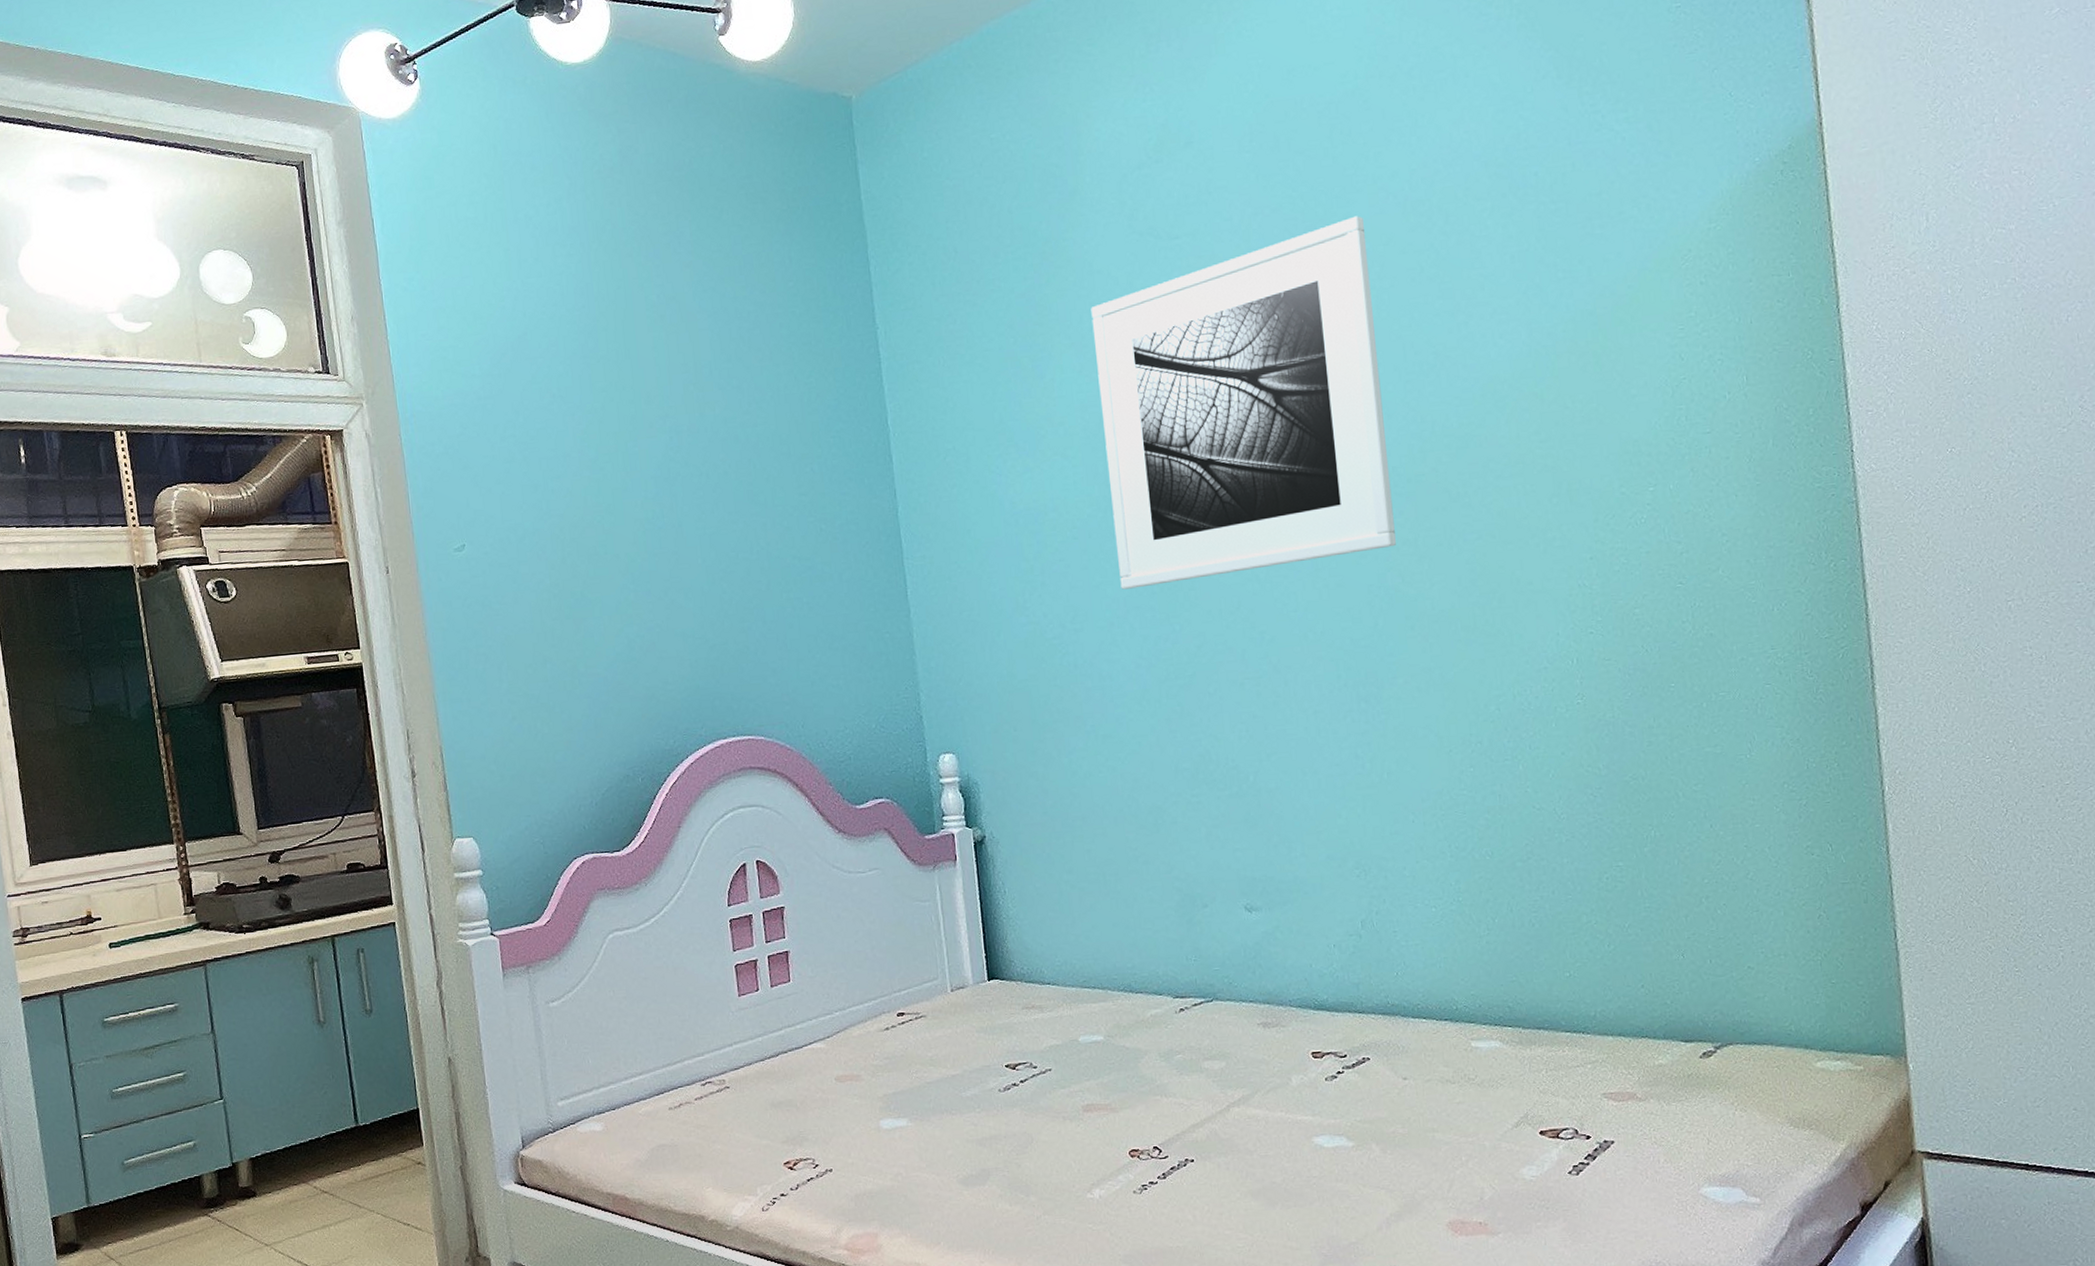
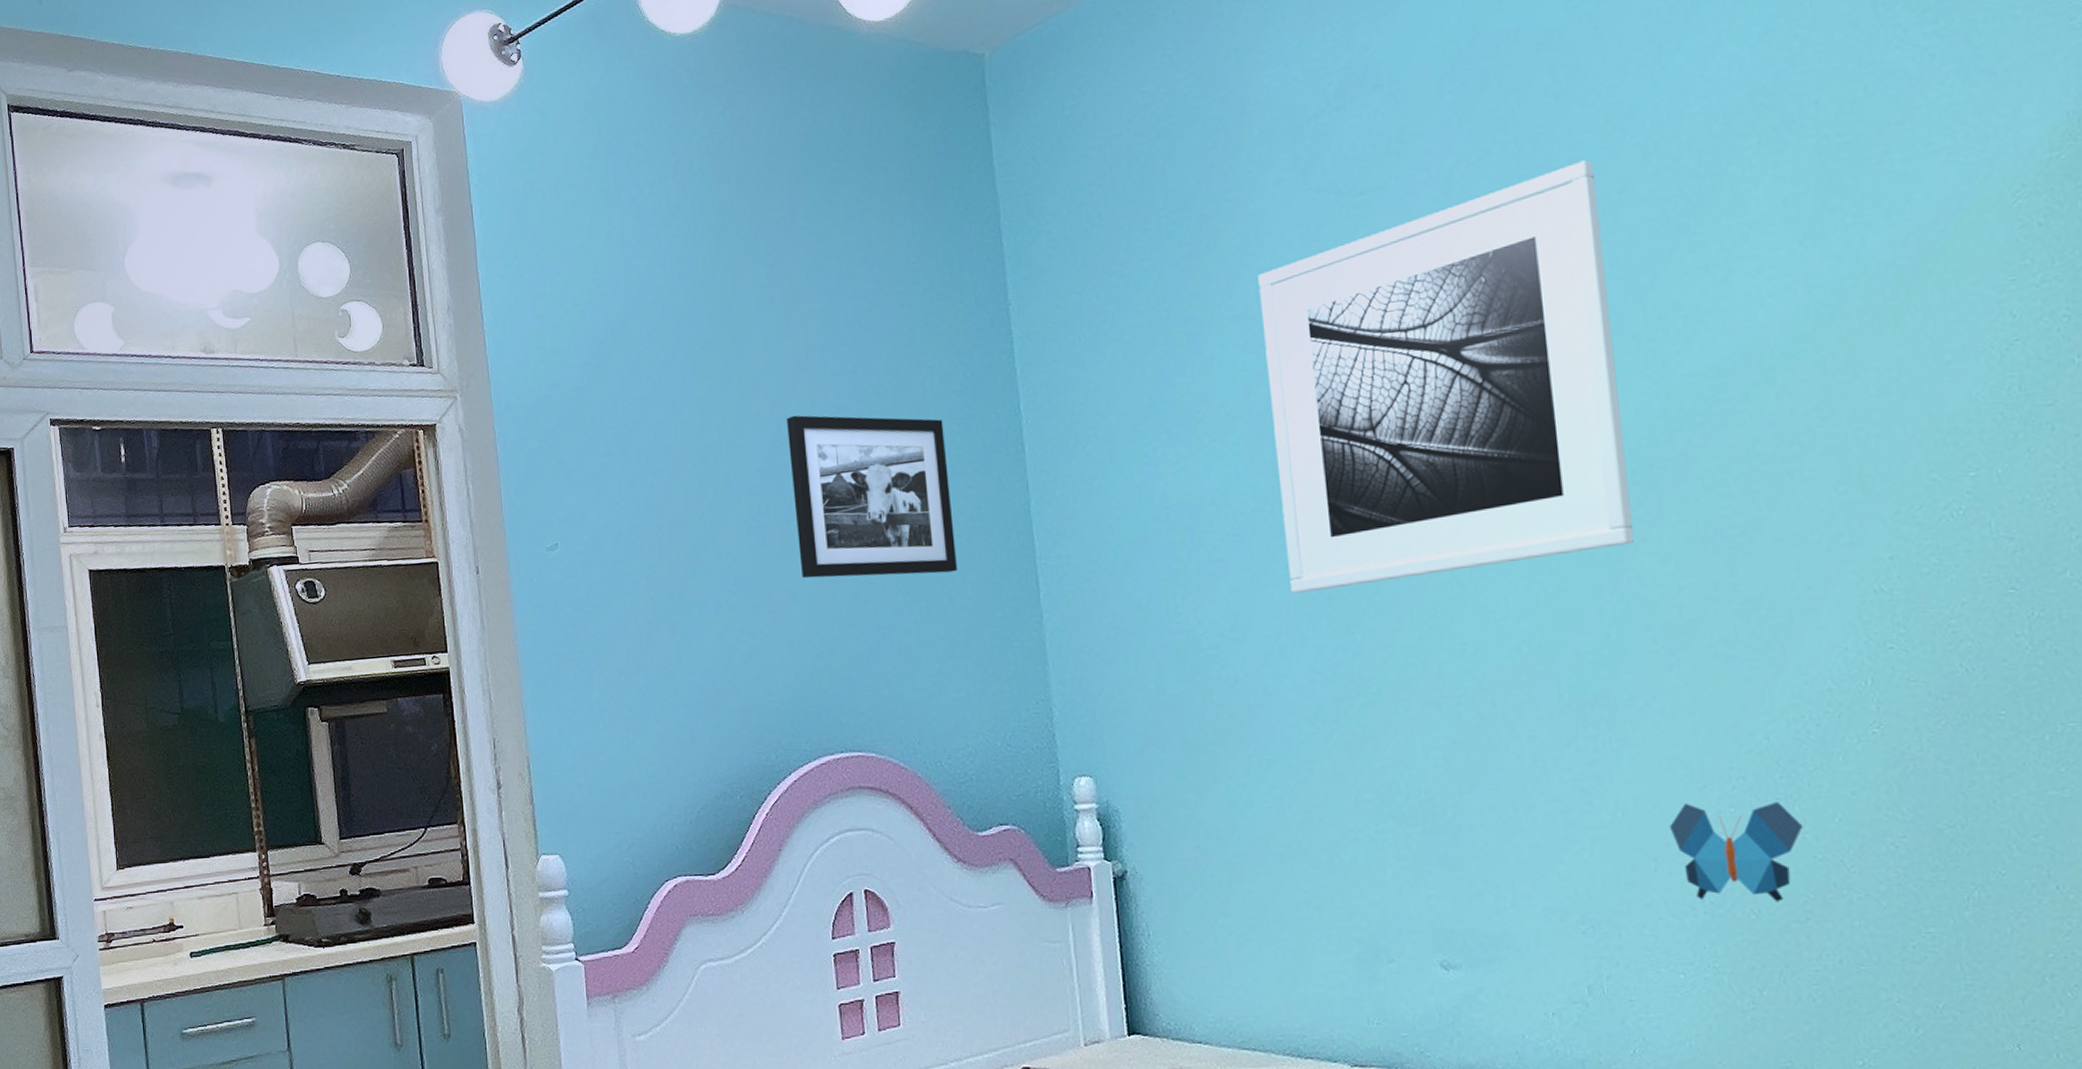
picture frame: none [678,426,834,577] -> present [787,415,957,578]
decorative butterfly: none [1424,762,1526,845] -> present [1669,802,1804,903]

